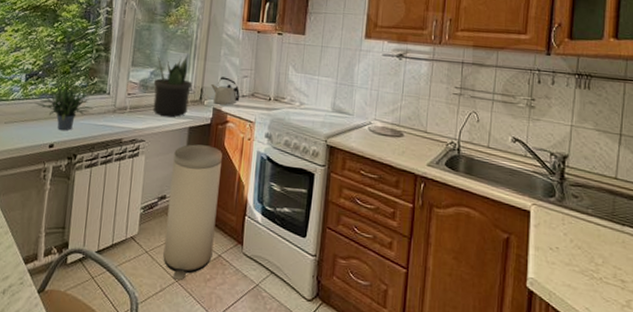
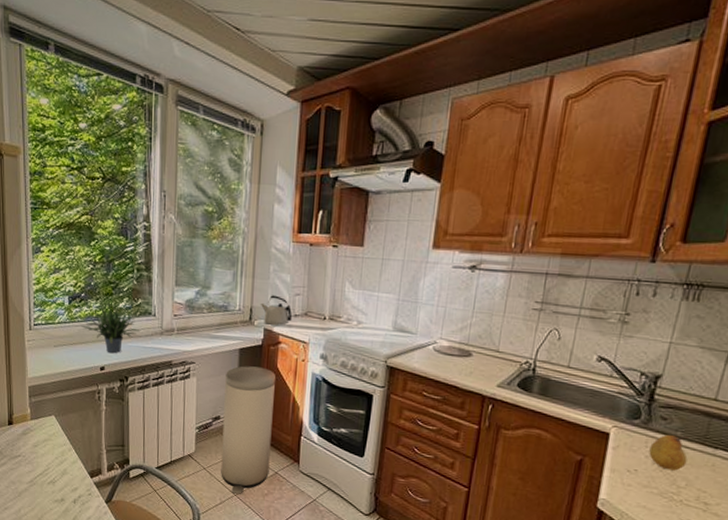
planter: present [153,53,193,117] -> none [199,271,241,338]
fruit: none [566,212,600,248] -> present [649,435,690,471]

